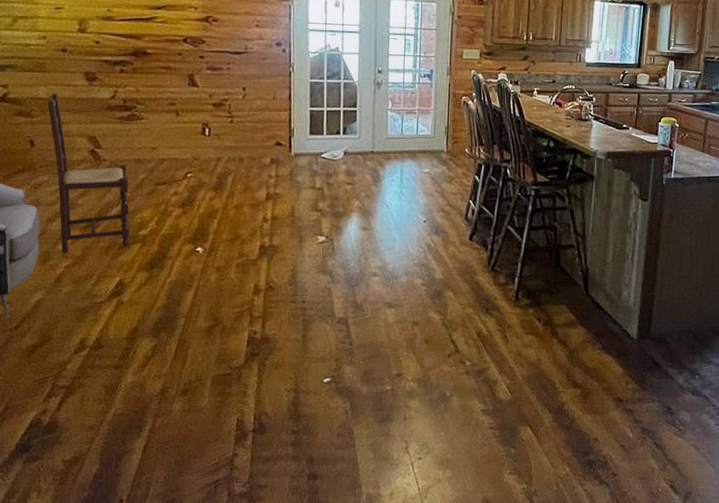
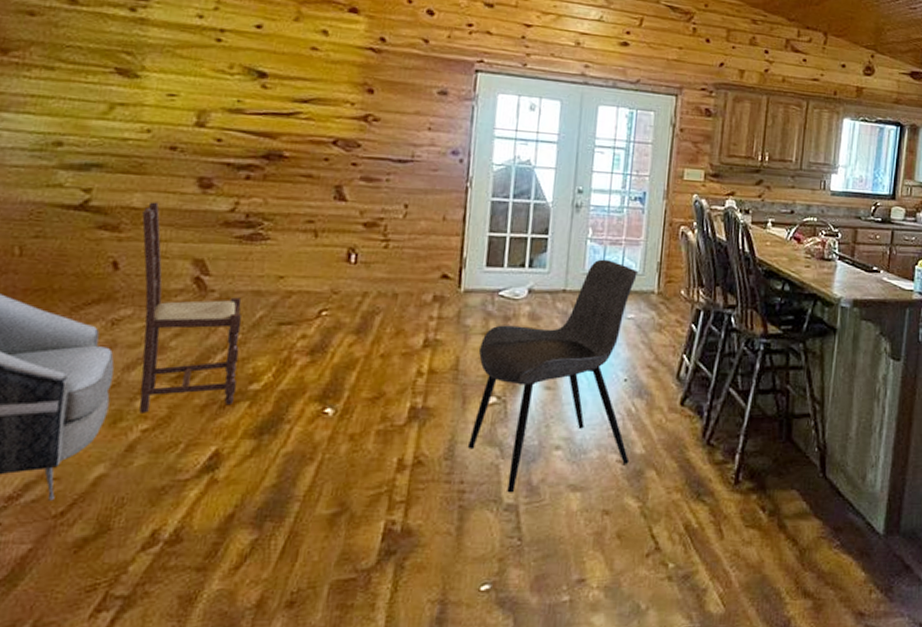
dining chair: none [305,126,431,310] -> present [467,259,637,493]

